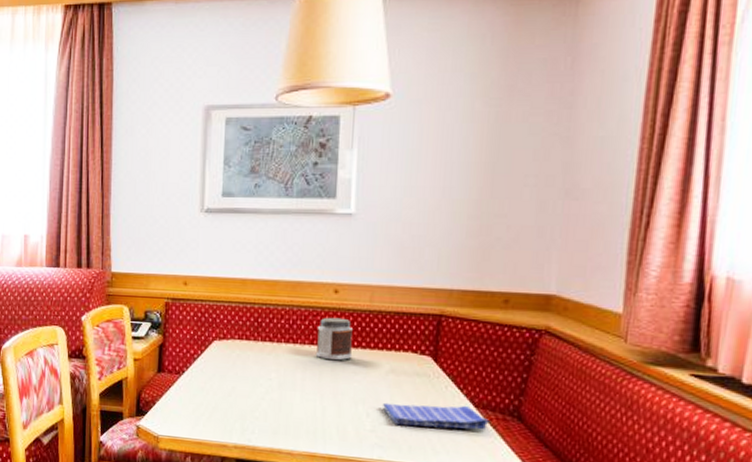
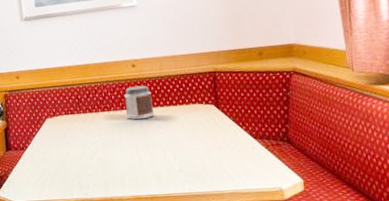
dish towel: present [383,402,489,431] -> none [185,139,267,163]

